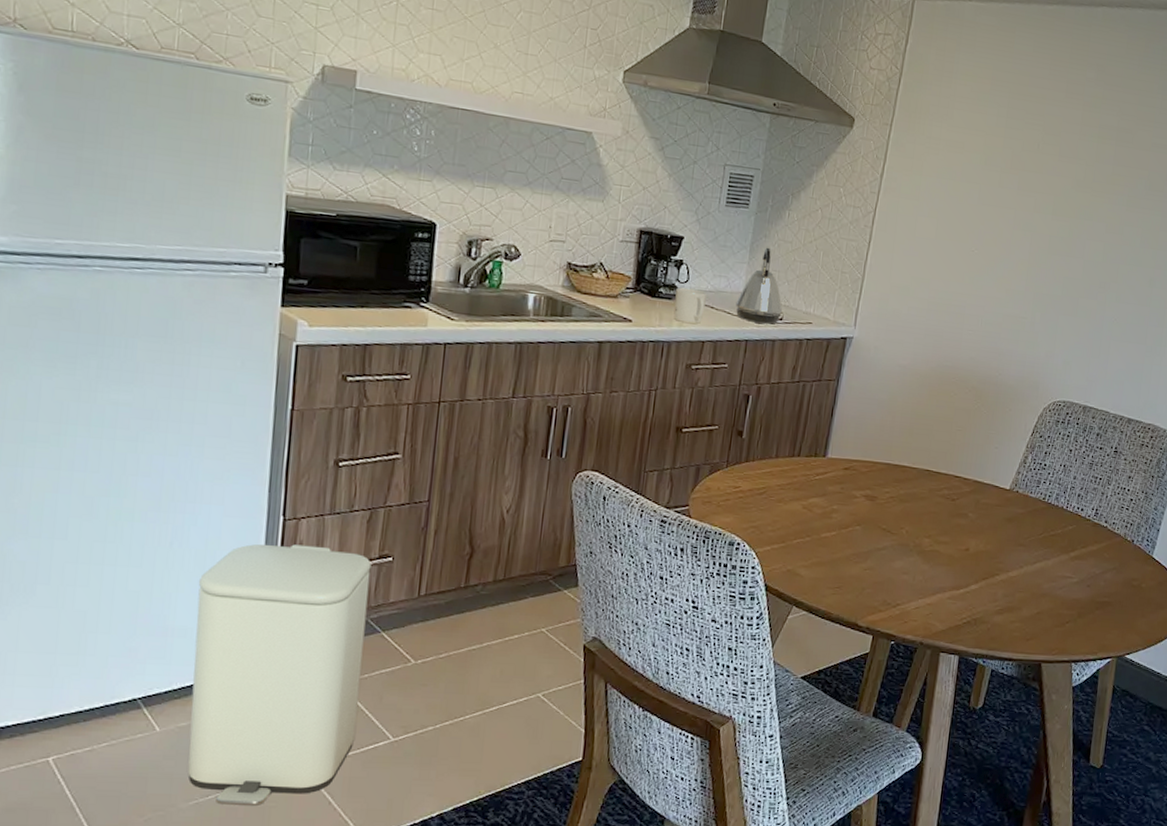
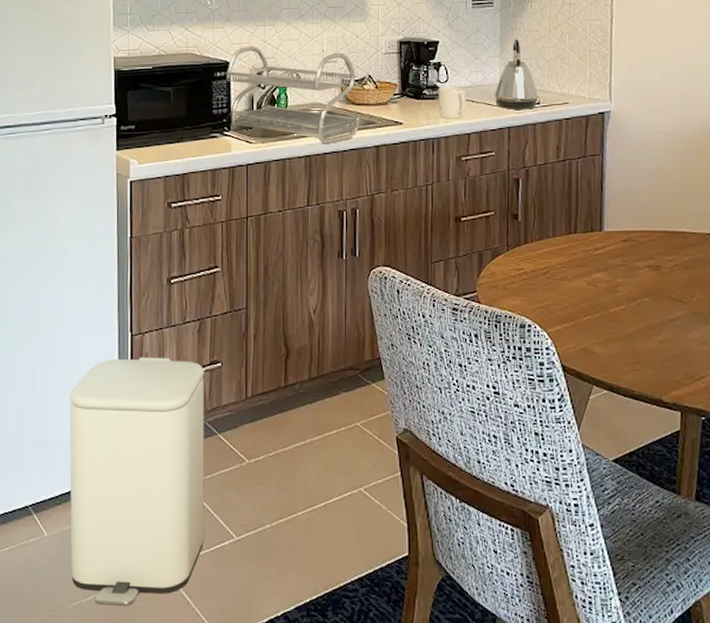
dish rack: none [428,207,586,333] -> present [225,46,360,144]

